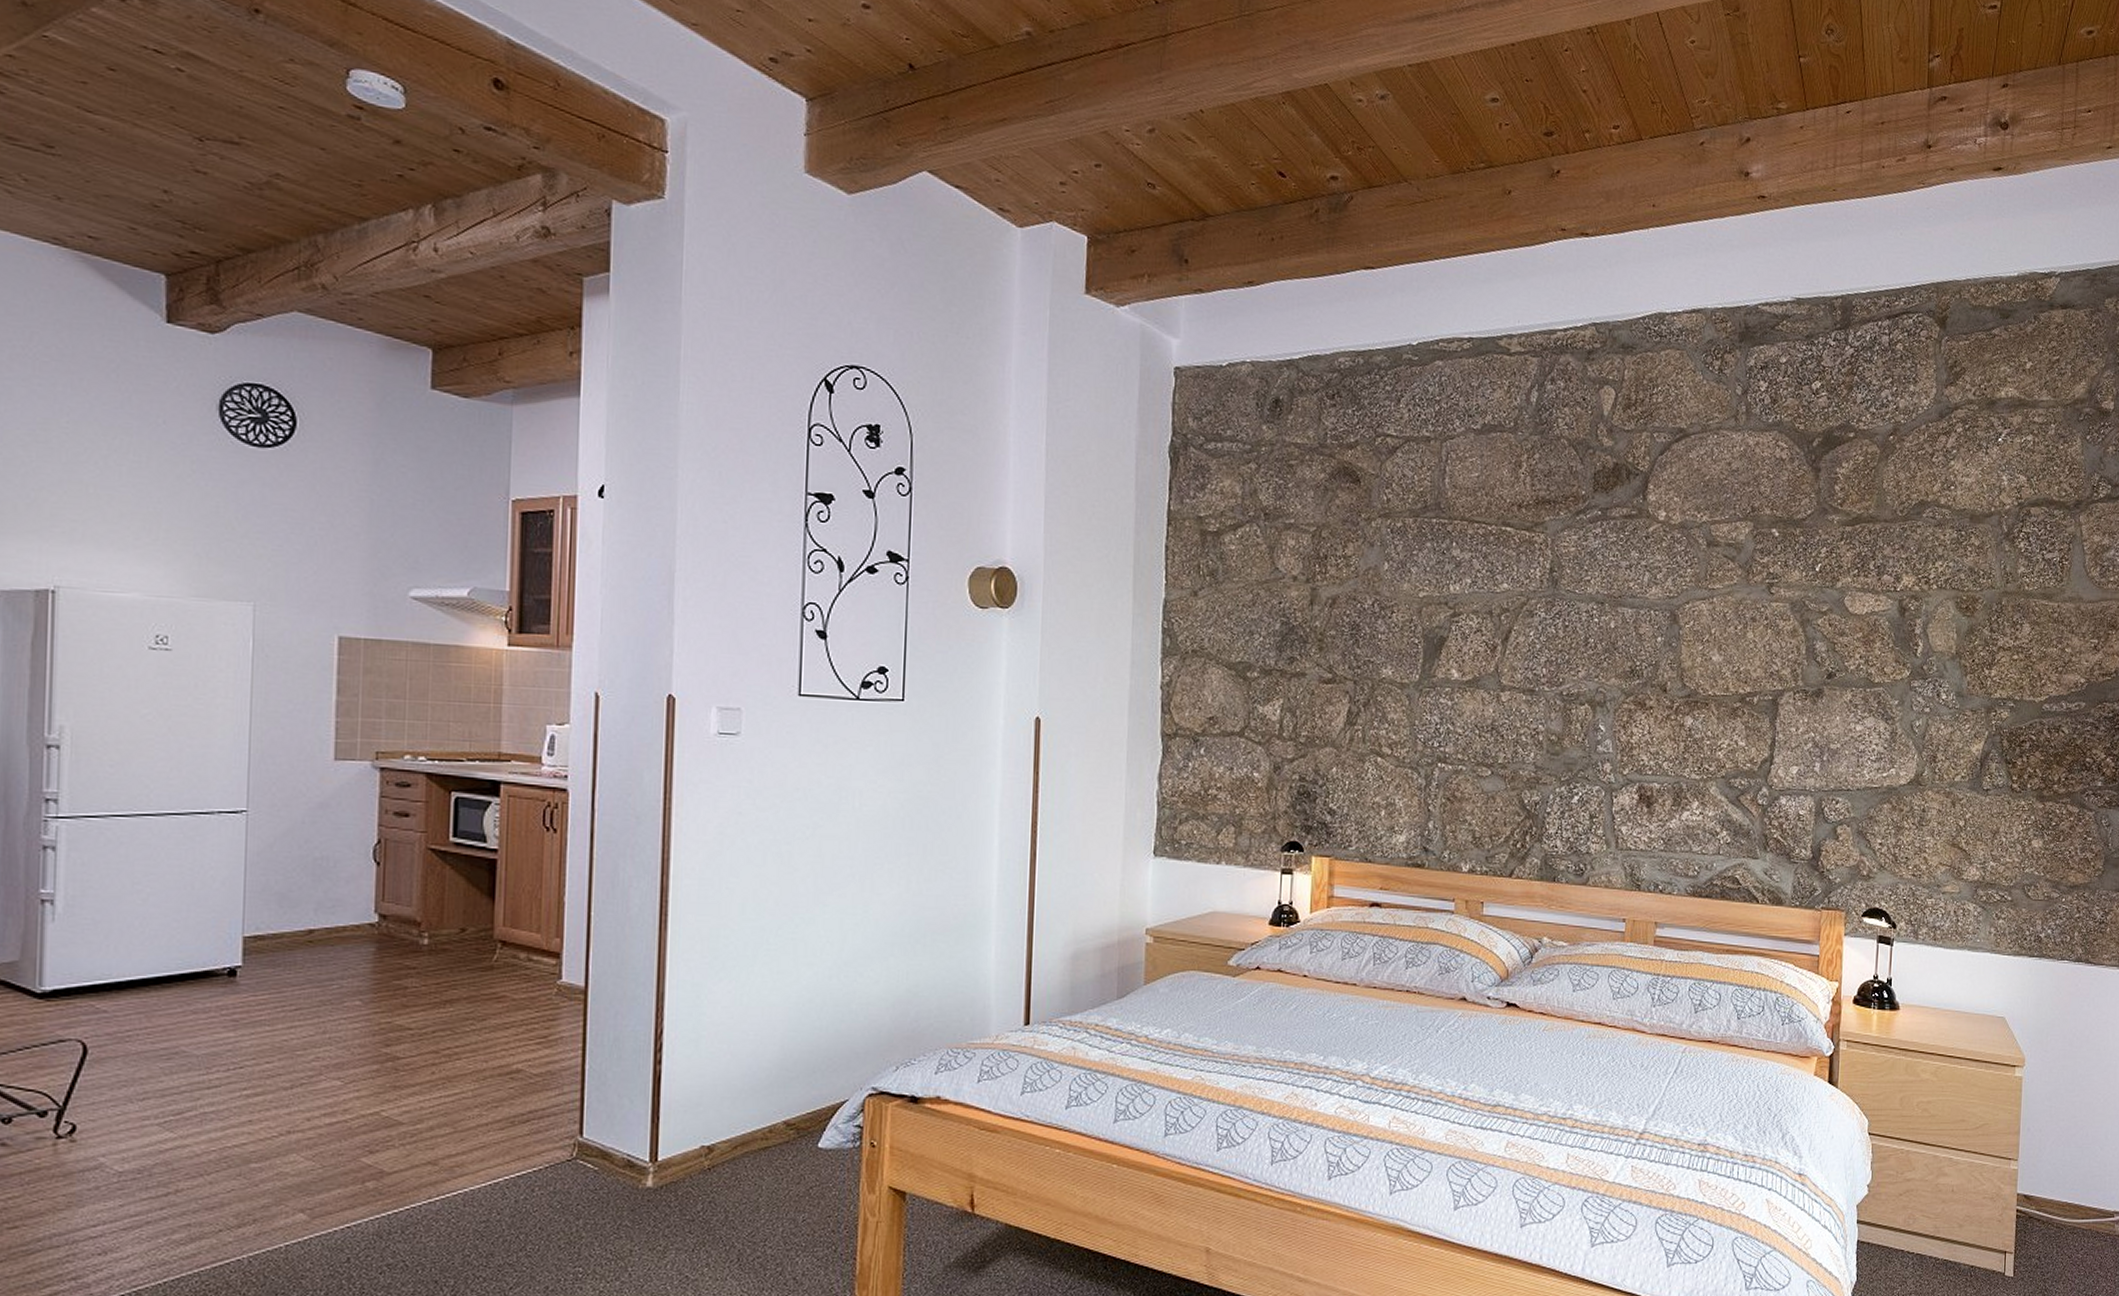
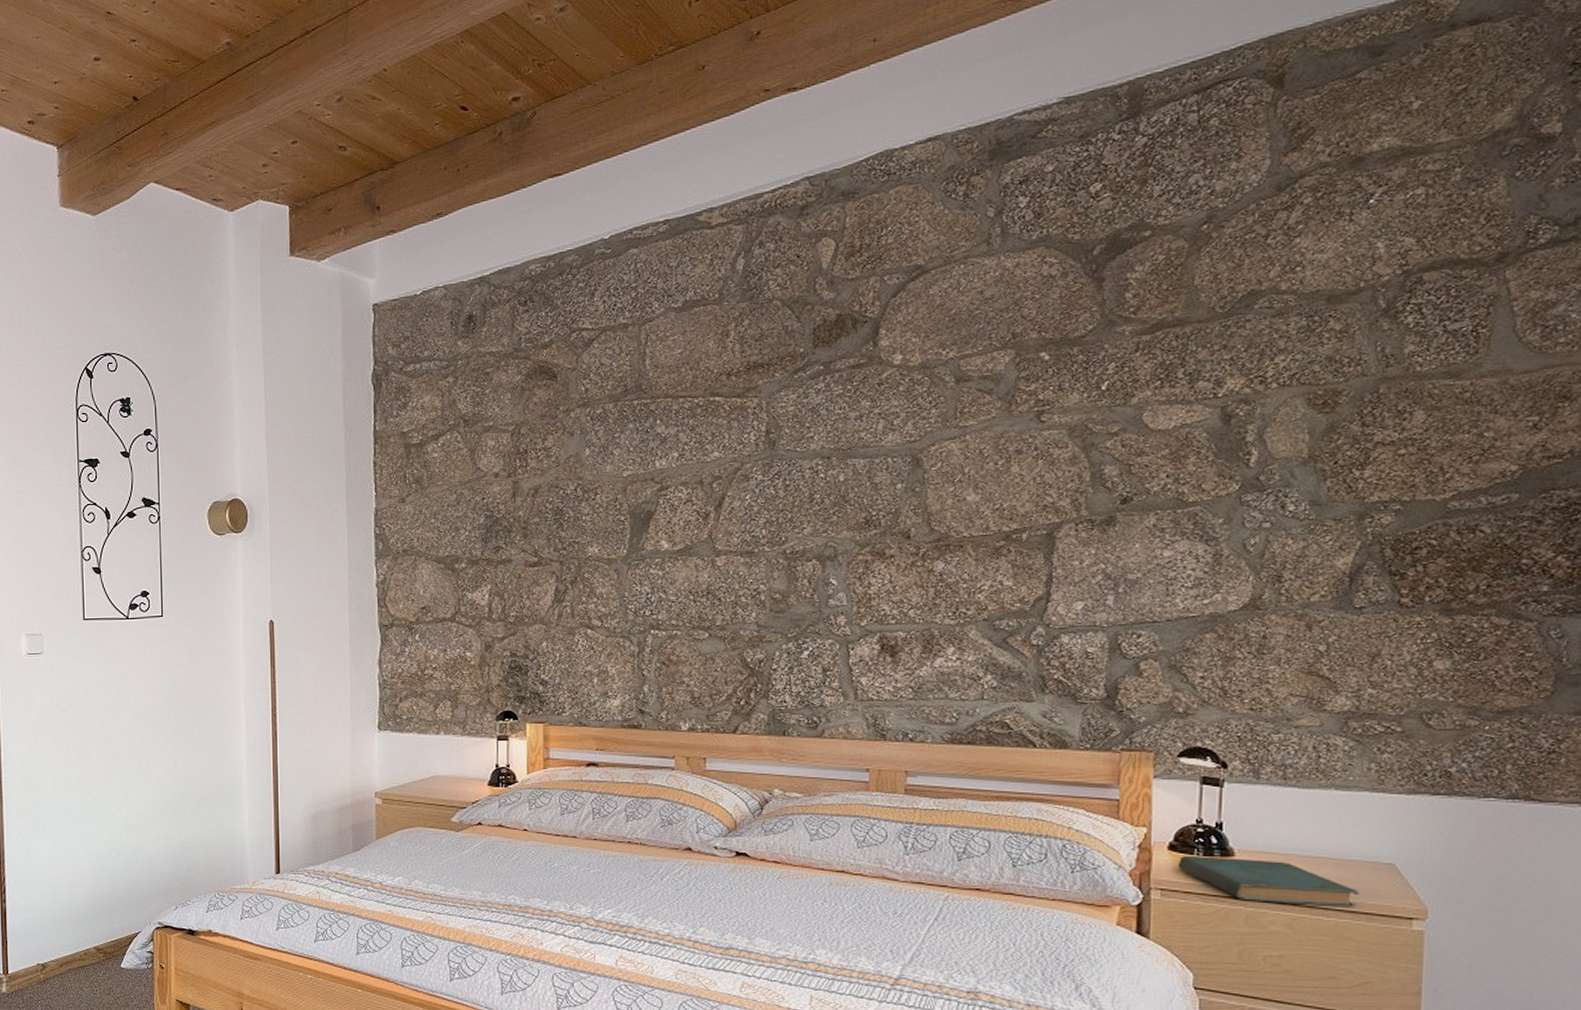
book: none [1859,1008,1982,1056] -> present [1177,855,1359,907]

